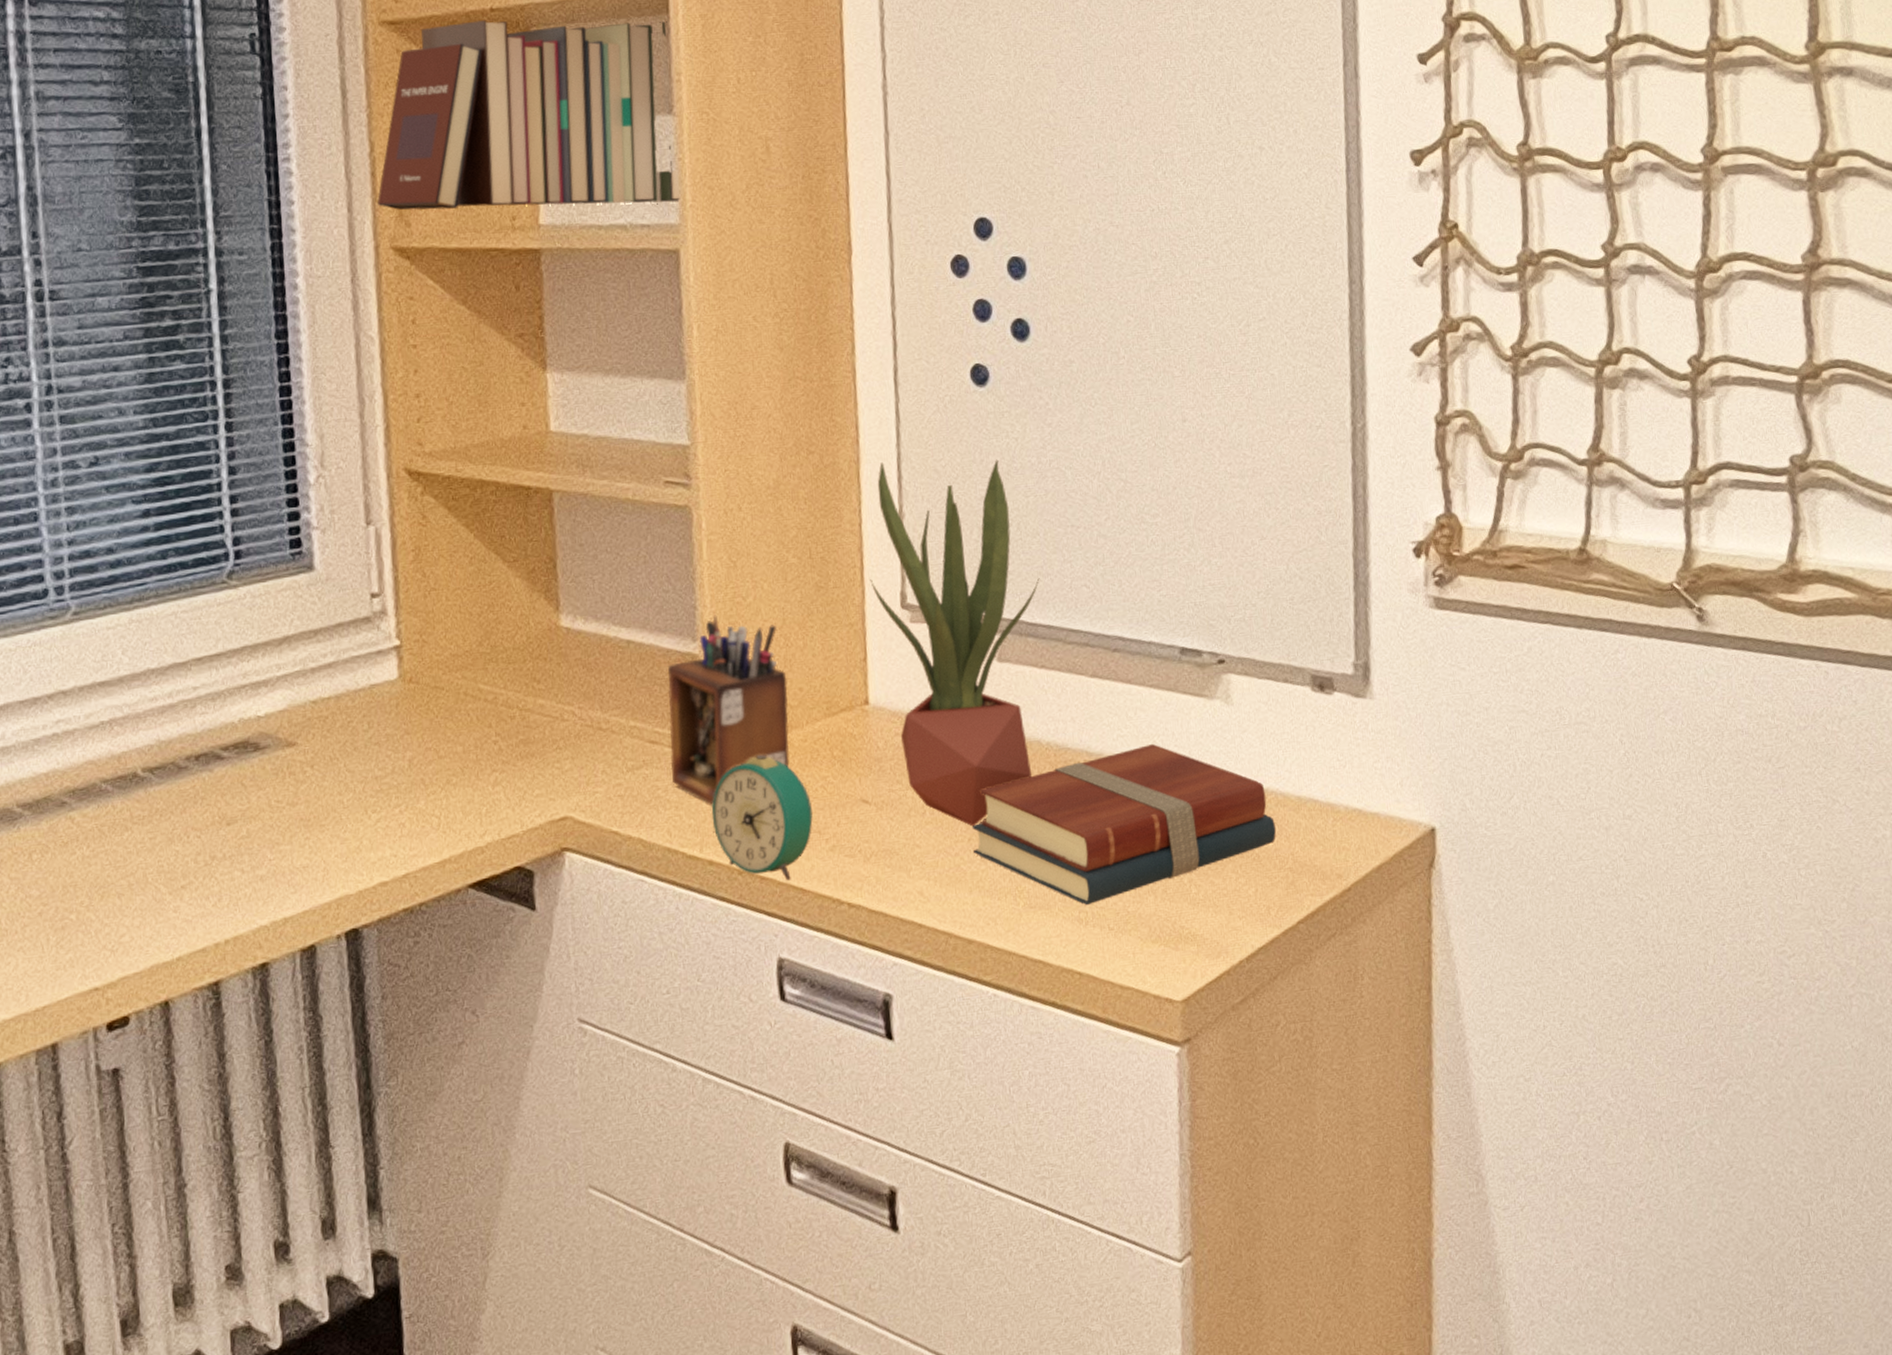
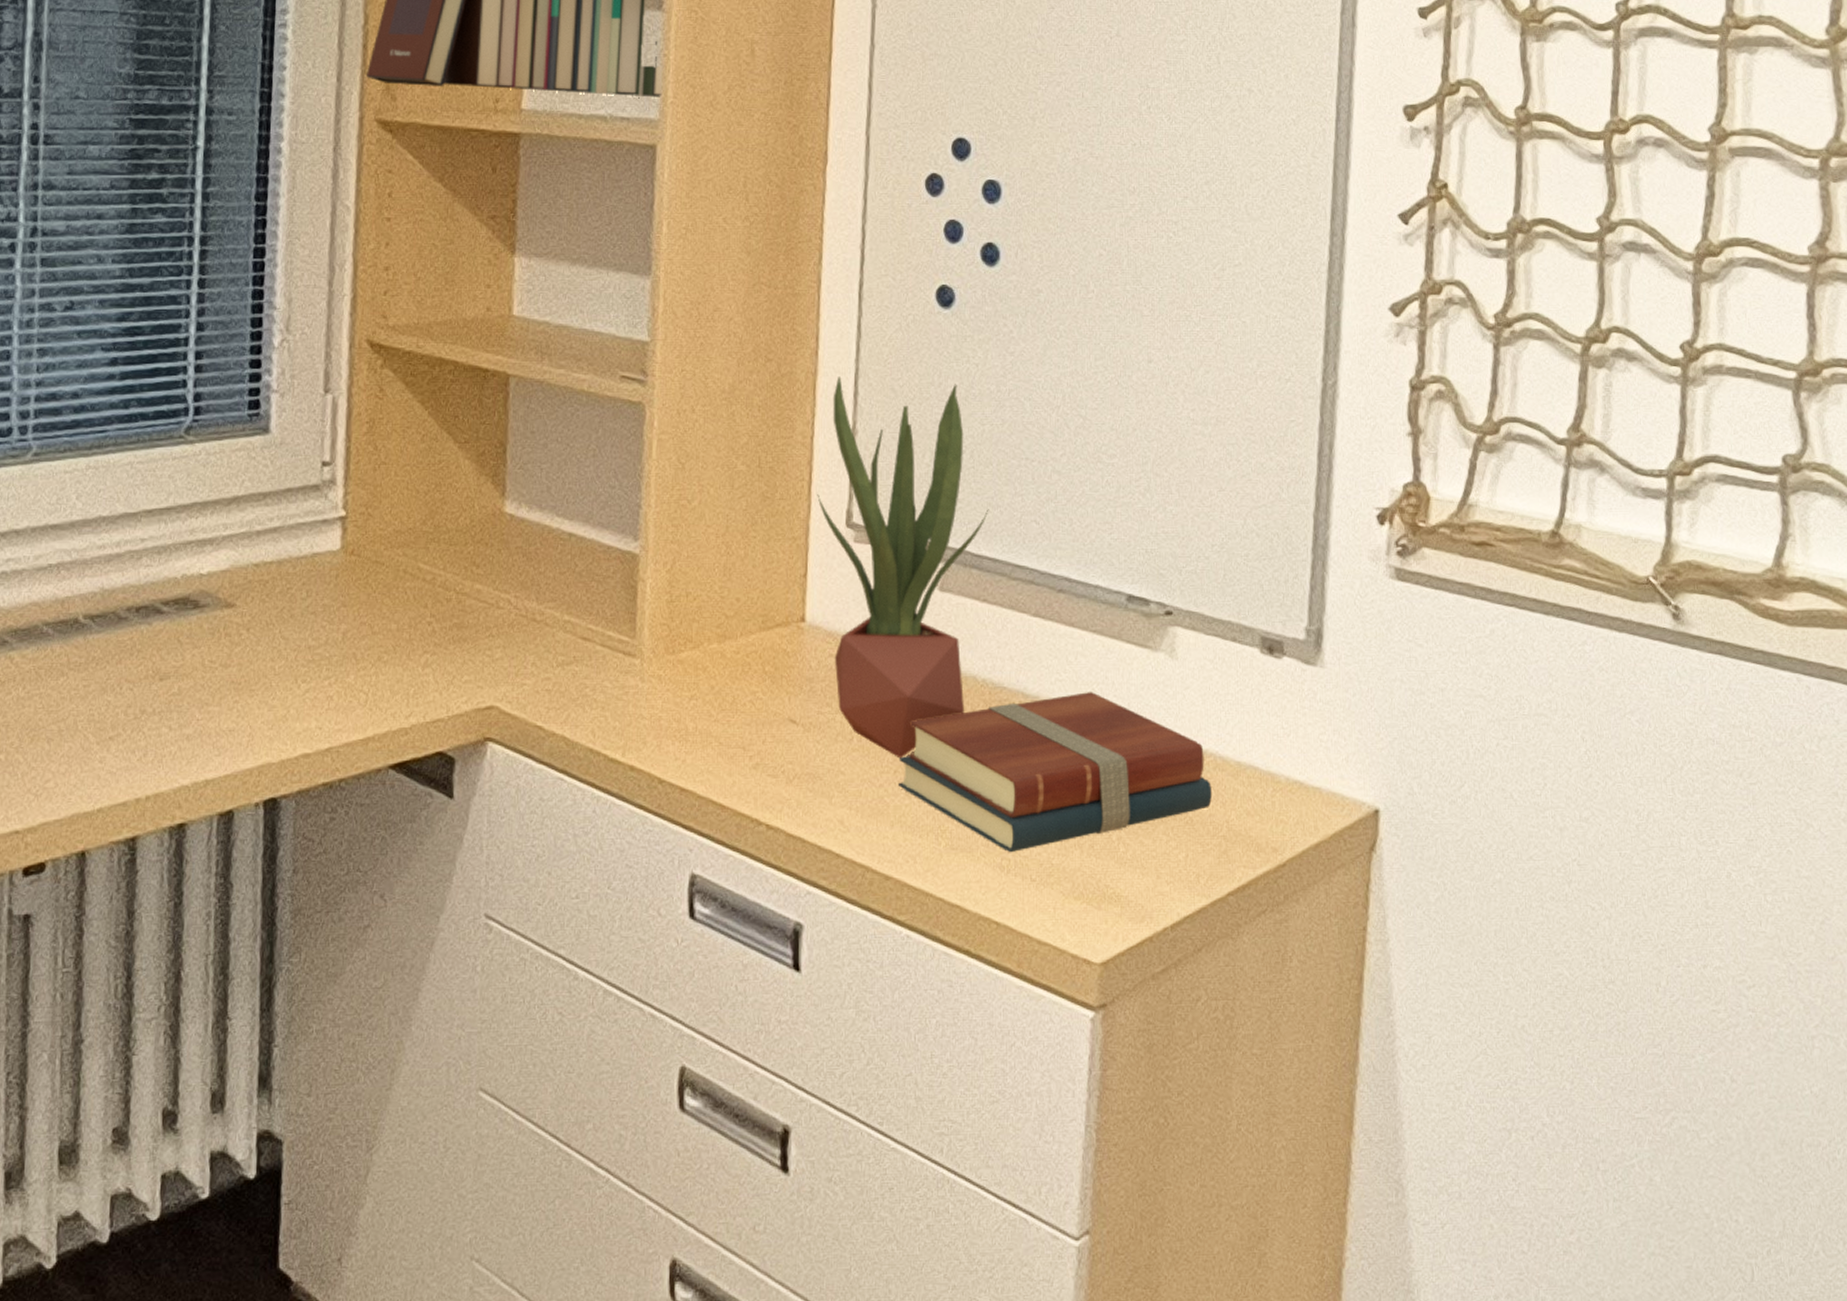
desk organizer: present [668,615,790,804] -> none [600,515,725,708]
alarm clock: present [711,754,813,881] -> none [637,662,738,795]

